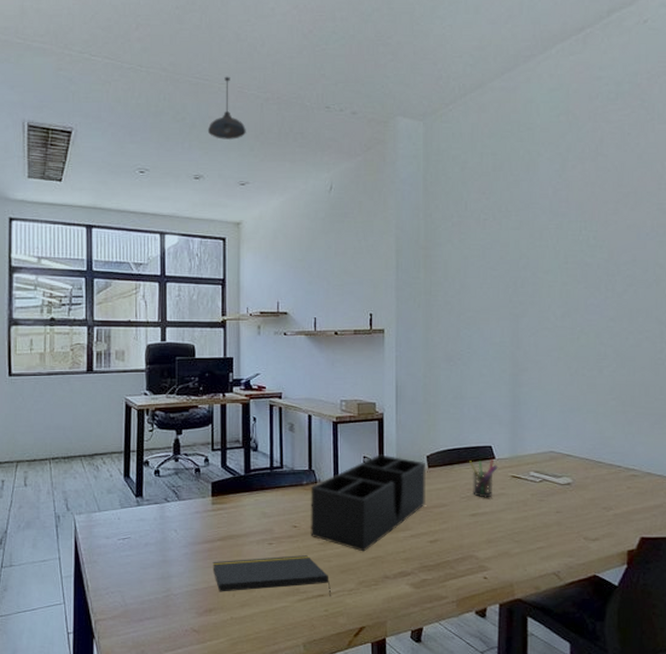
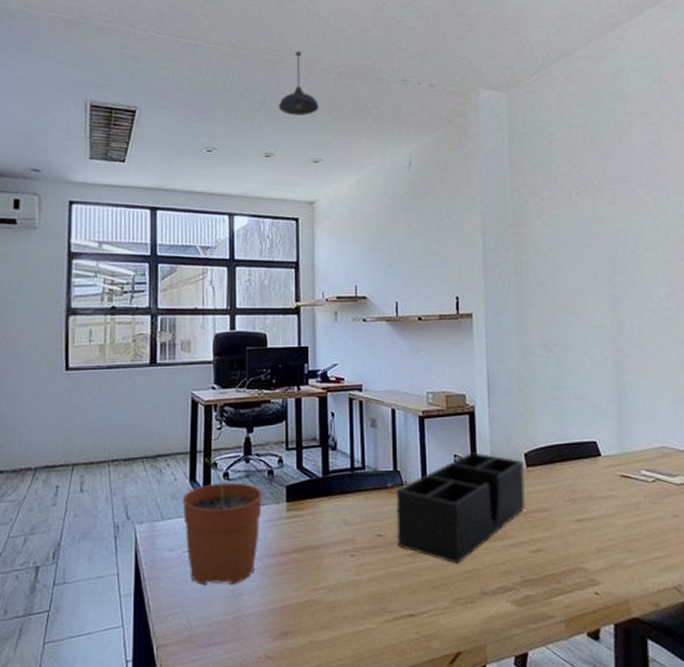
plant pot: none [117,455,190,569] -> present [182,456,262,586]
notepad: present [212,555,331,596] -> none [288,569,422,616]
pen holder: present [469,460,498,498] -> none [572,457,605,501]

